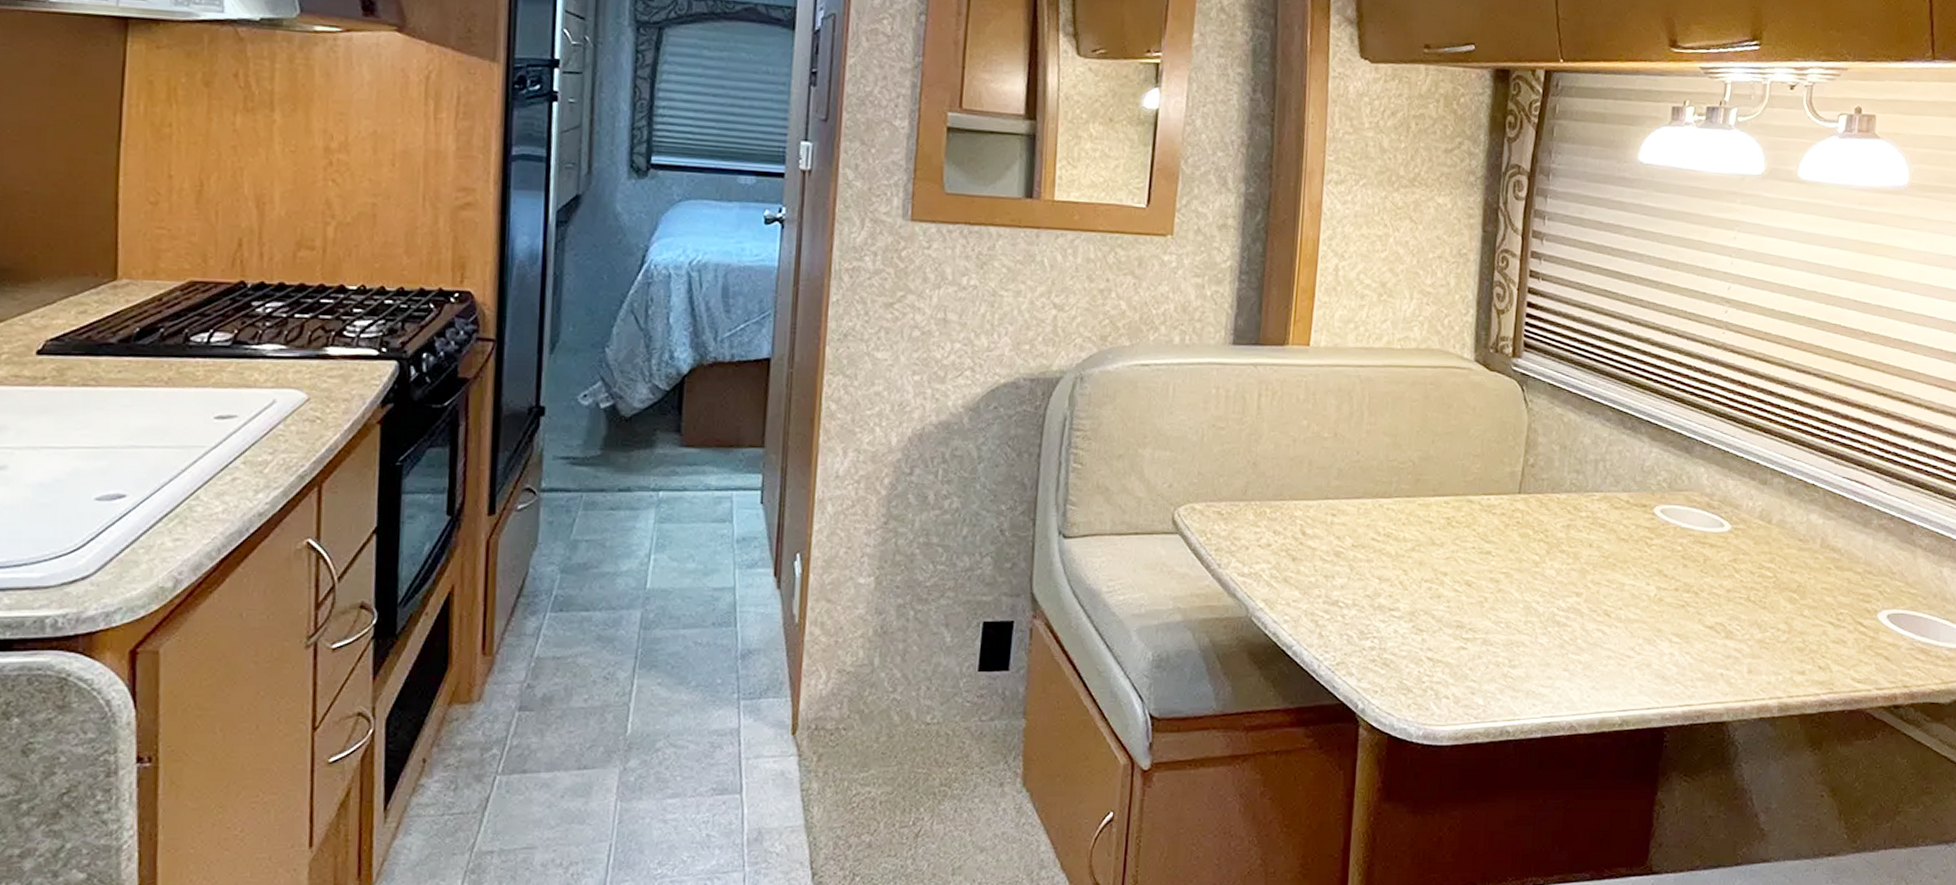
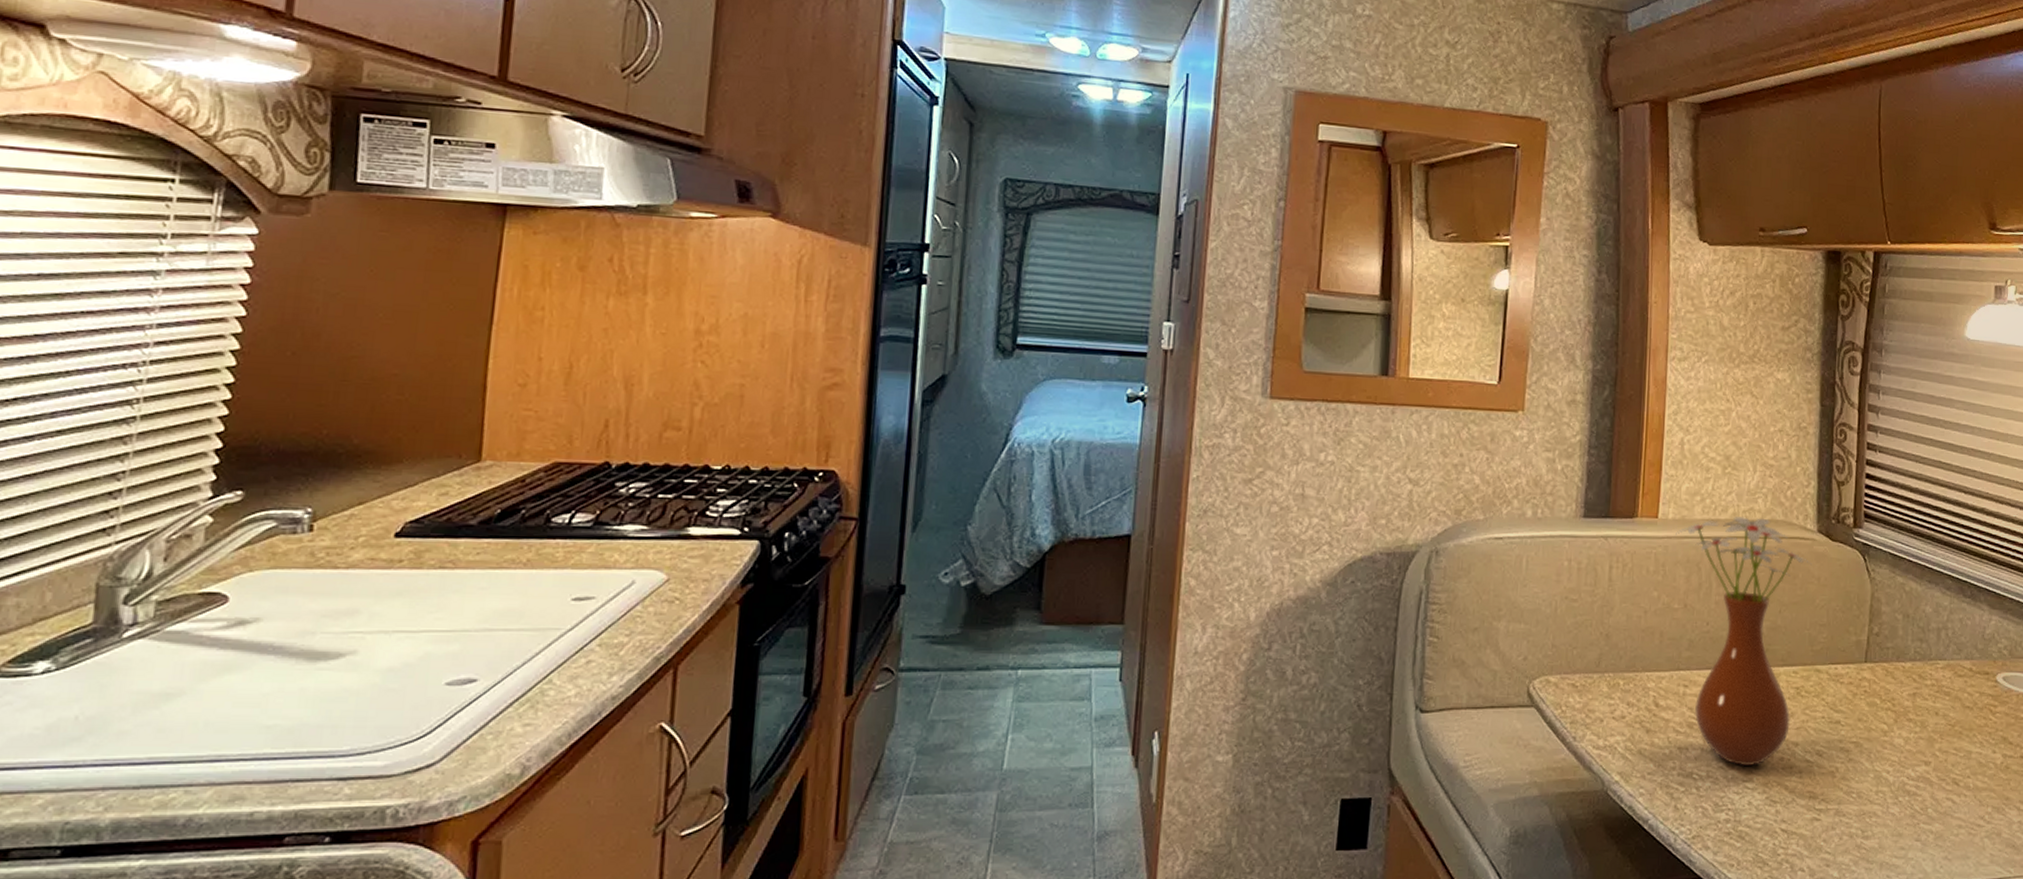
vase: none [1327,344,1467,595] -> present [1676,516,1812,767]

